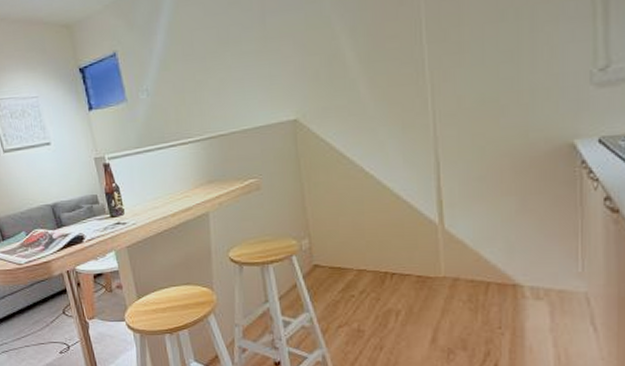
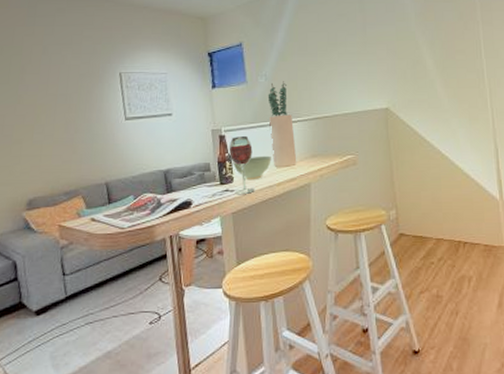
wineglass: none [115,162,147,228] -> present [229,135,254,195]
bowl: none [121,183,163,212] -> present [233,155,271,180]
vase: none [152,95,192,198] -> present [267,81,297,168]

